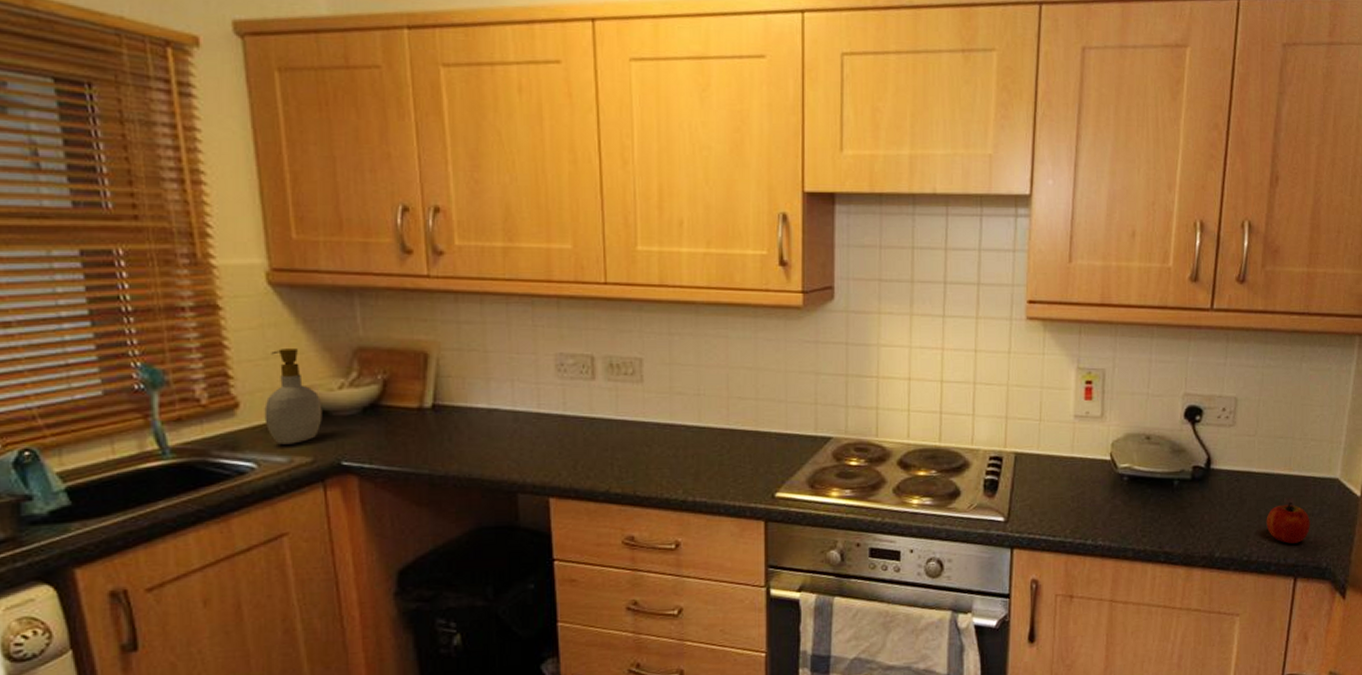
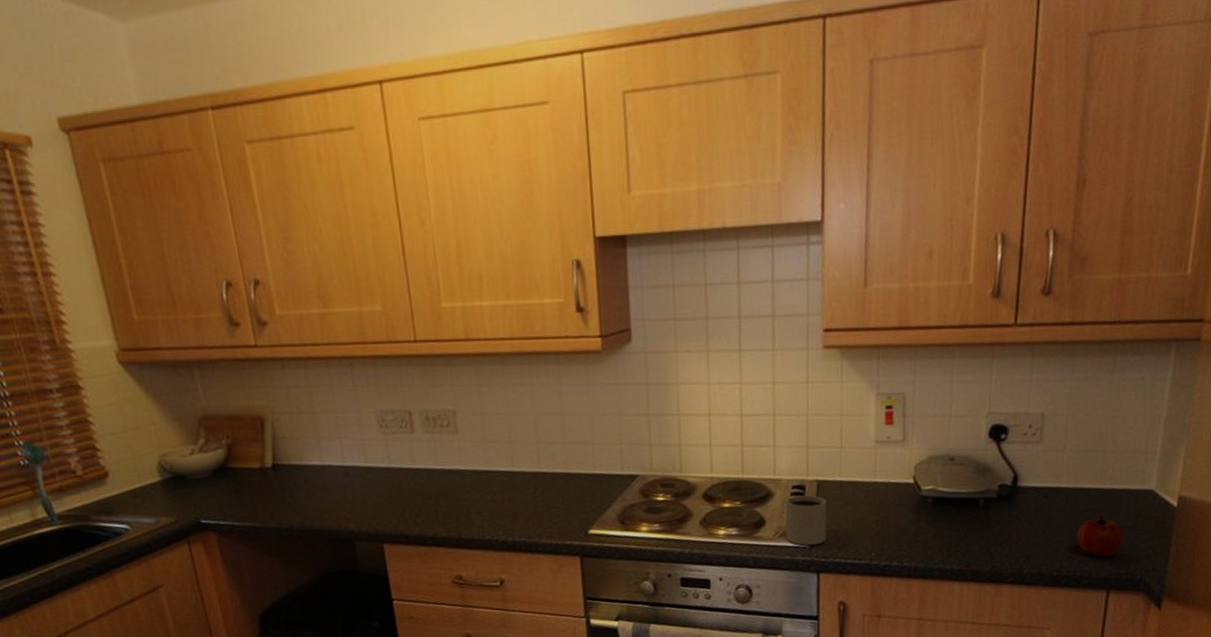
soap bottle: present [264,349,322,445] -> none [129,420,180,507]
mug: none [981,467,1024,519] -> present [785,495,827,546]

